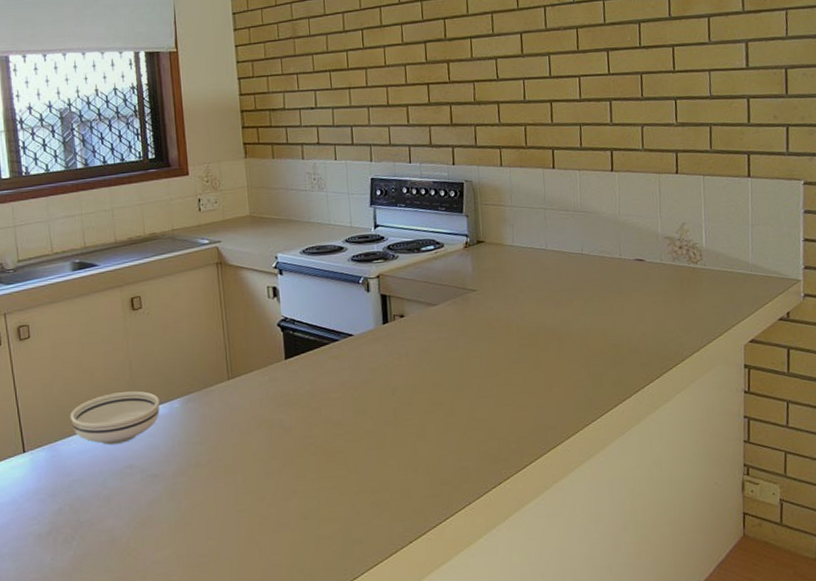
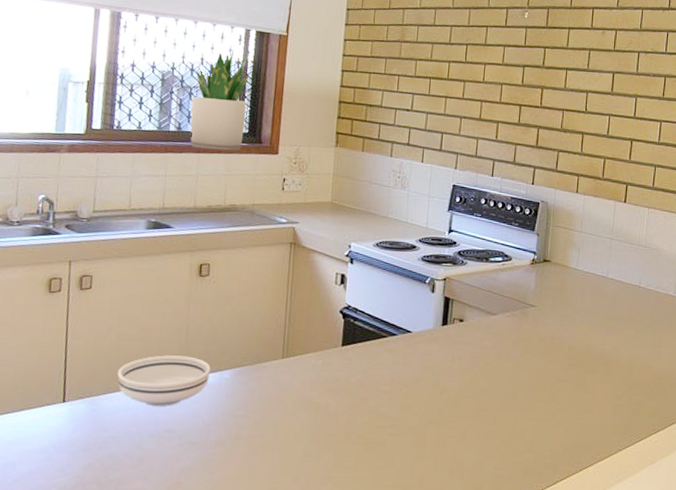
planter: none [91,75,151,182] -> present [190,49,250,151]

